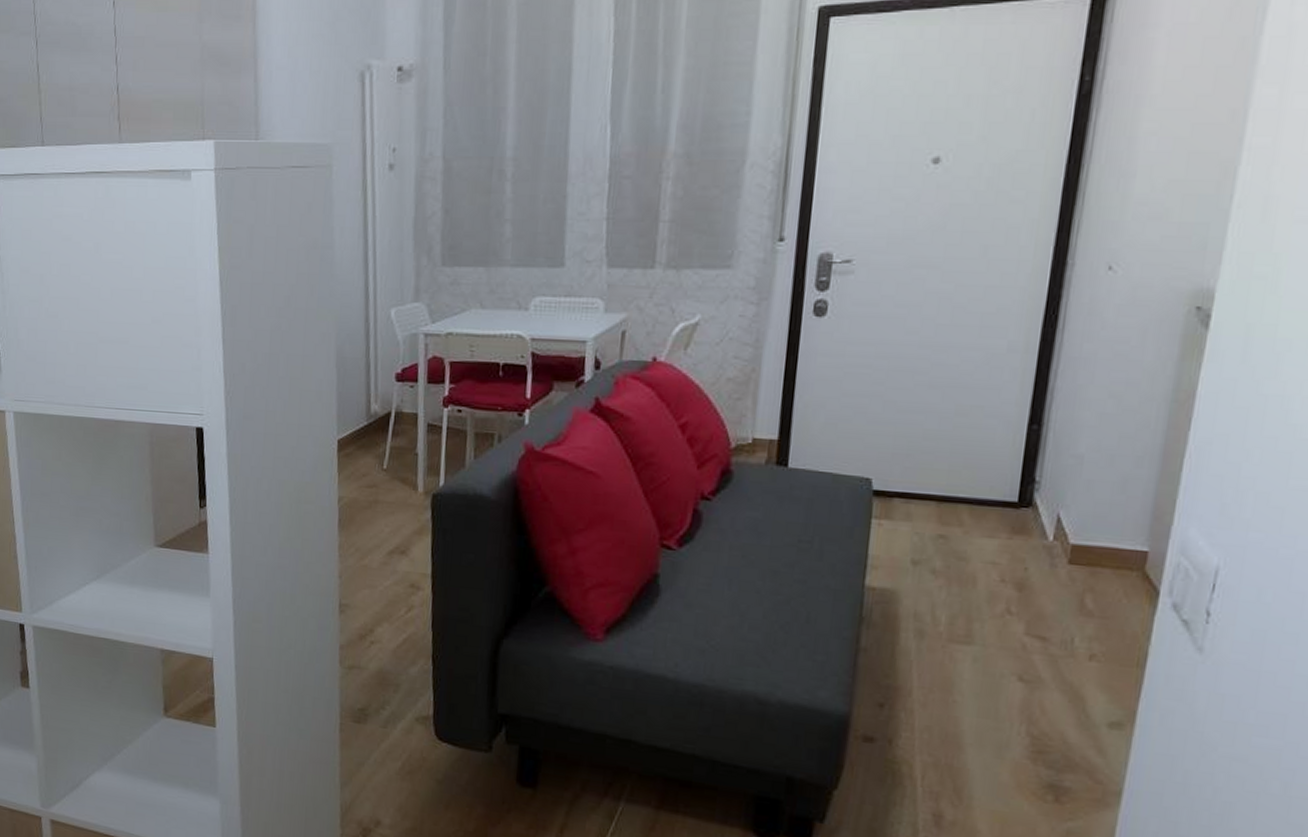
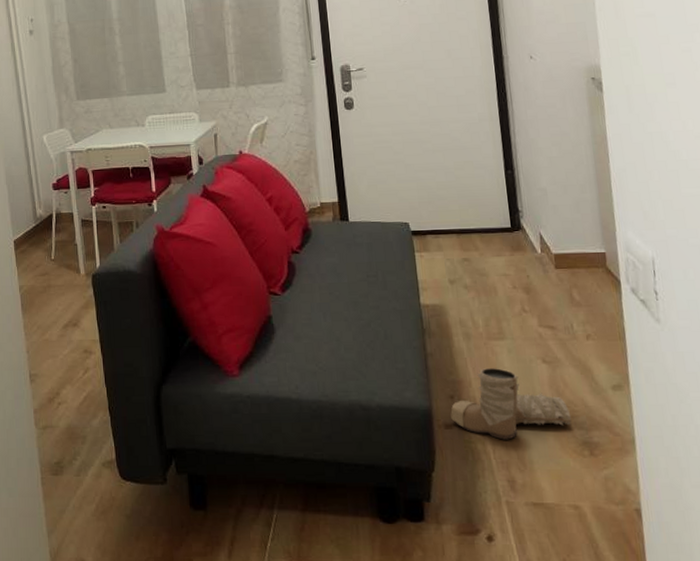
boots: none [874,676,1041,767] -> present [450,368,572,440]

